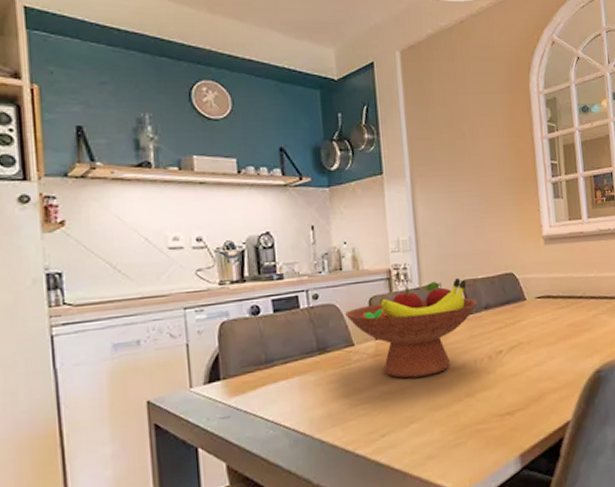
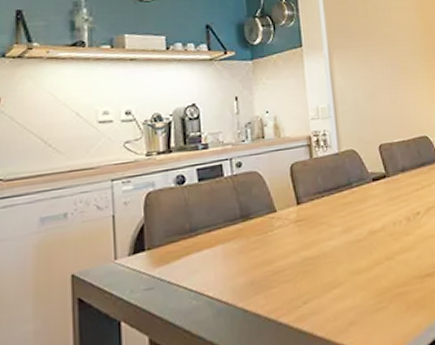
fruit bowl: present [345,278,478,379] -> none [268,143,395,243]

